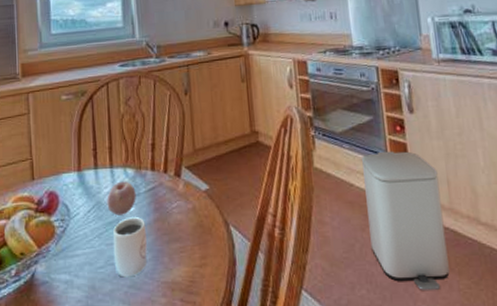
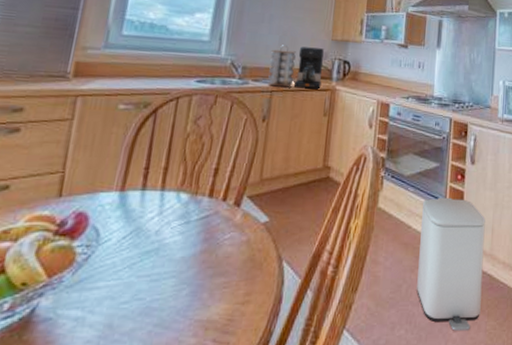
fruit: present [107,181,136,216] -> none [148,206,186,244]
mug: present [113,217,148,278] -> none [143,247,190,315]
spice rack: none [179,18,207,61] -> present [267,45,296,87]
coffee maker: none [205,16,234,59] -> present [293,46,324,89]

